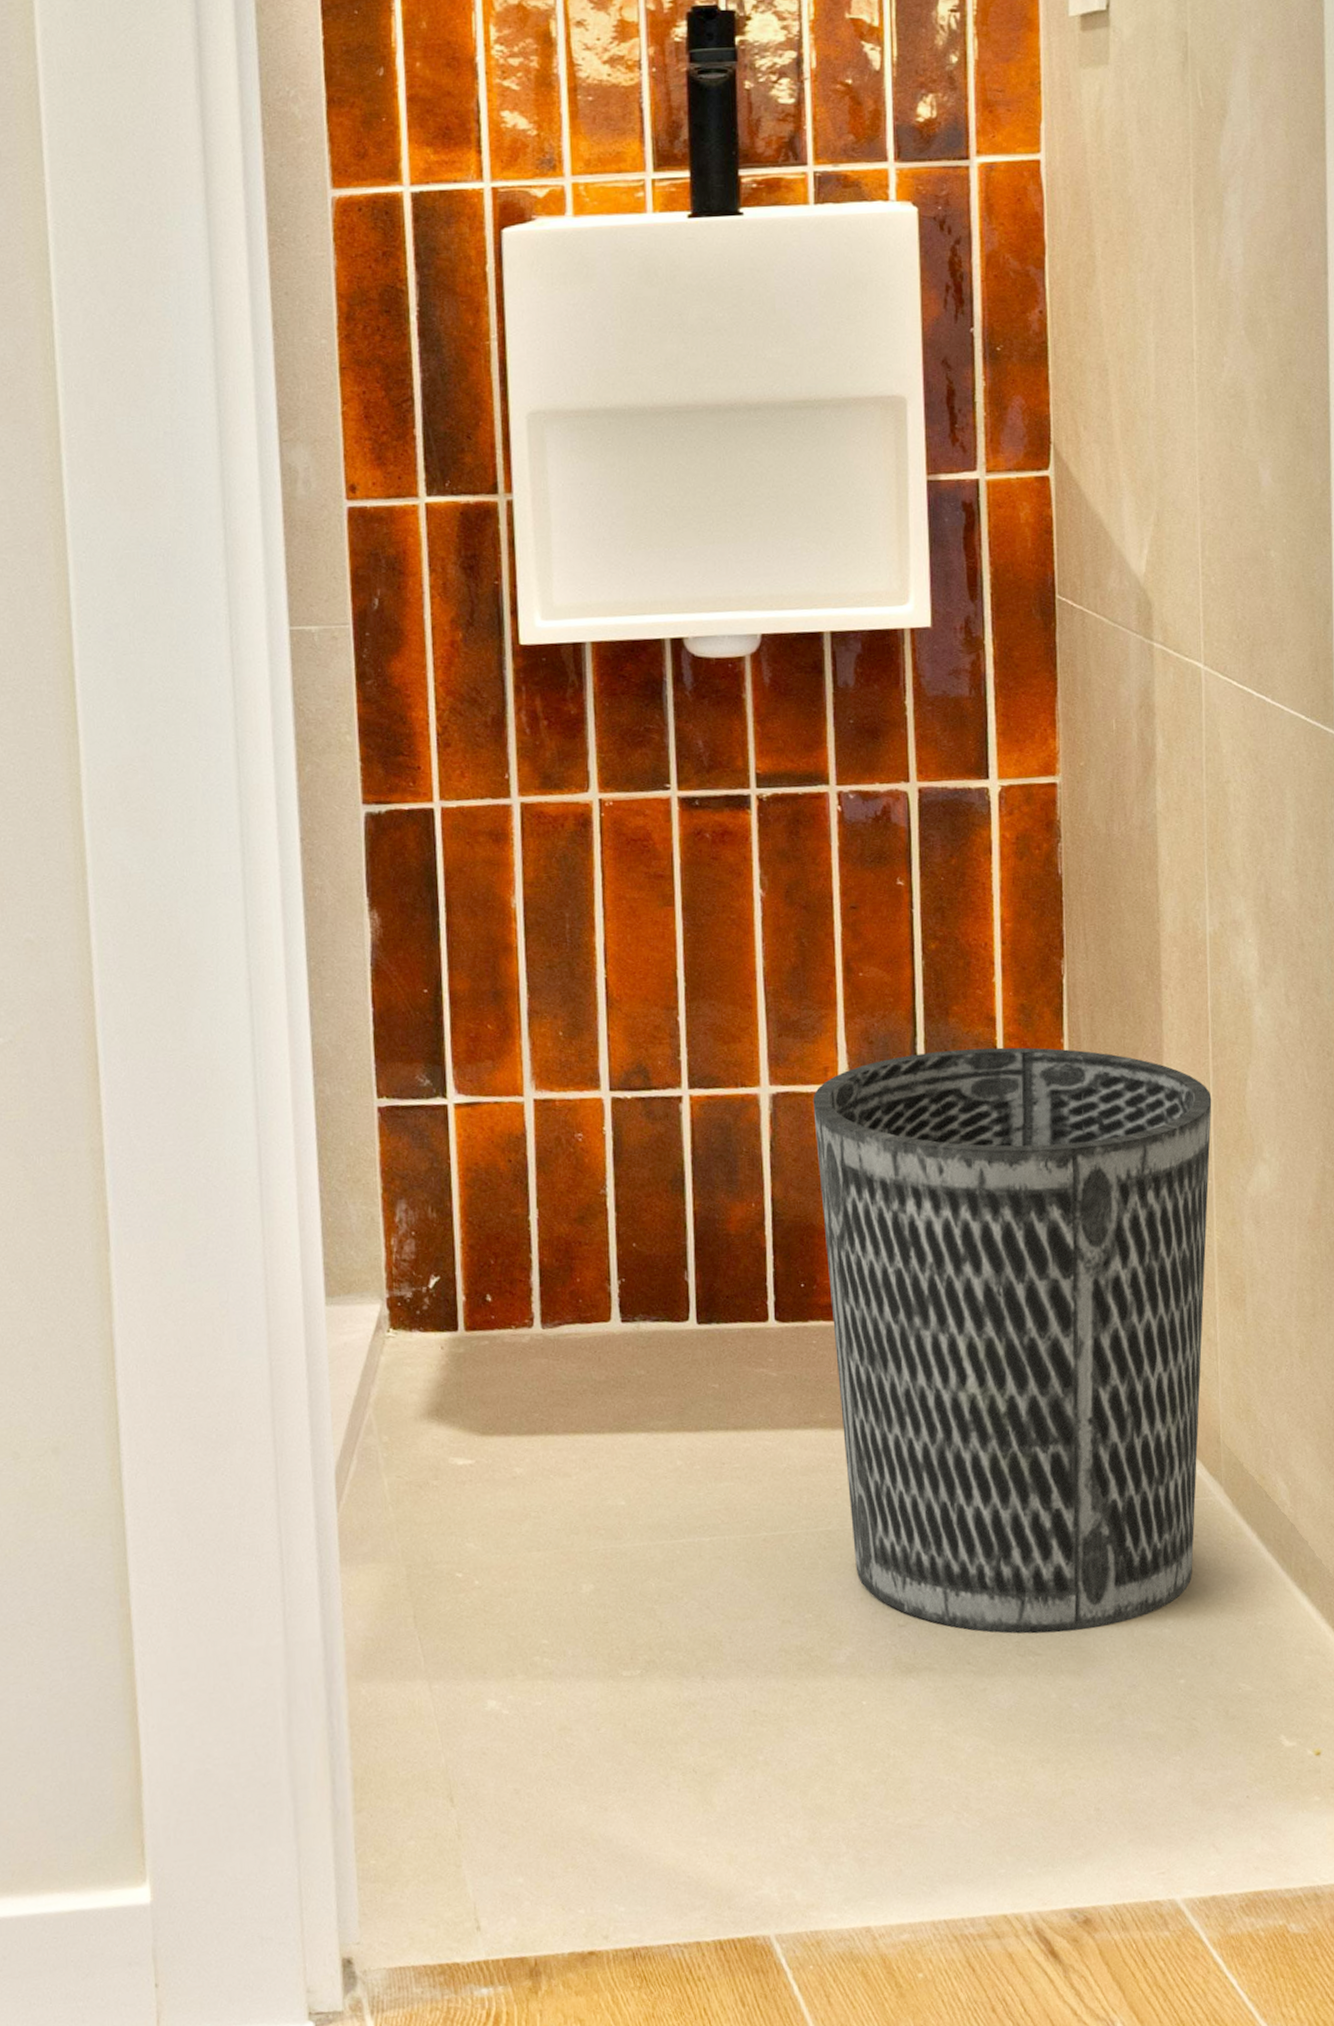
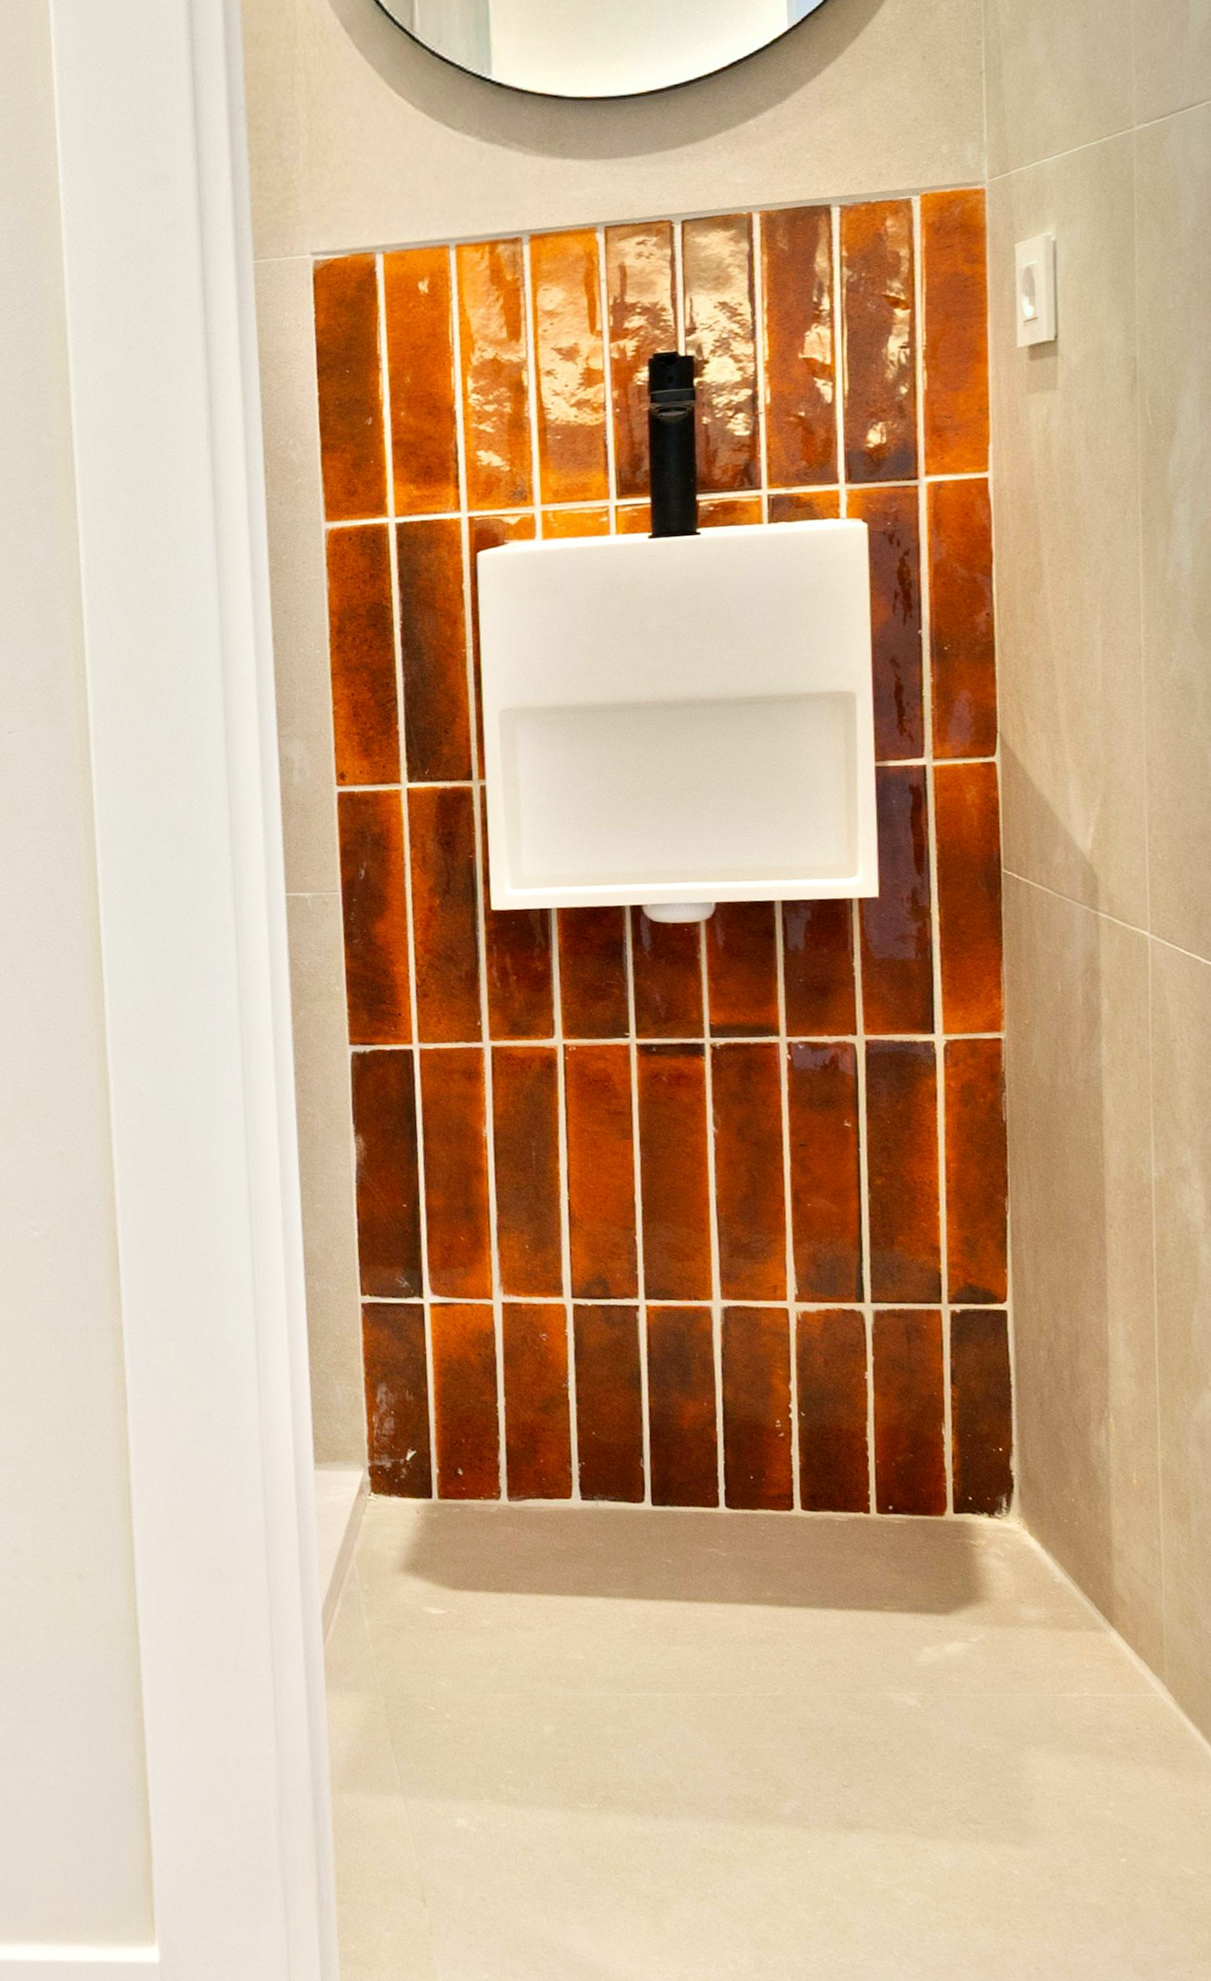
wastebasket: present [813,1047,1212,1634] -> none [762,1274,1157,1805]

